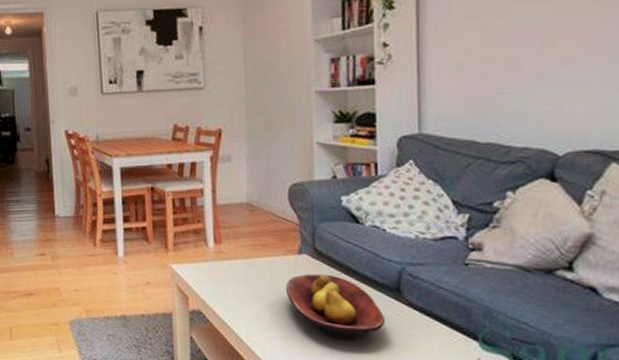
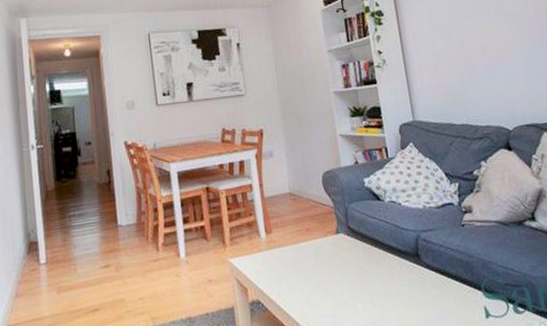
fruit bowl: present [285,274,386,340] -> none [329,249,412,309]

